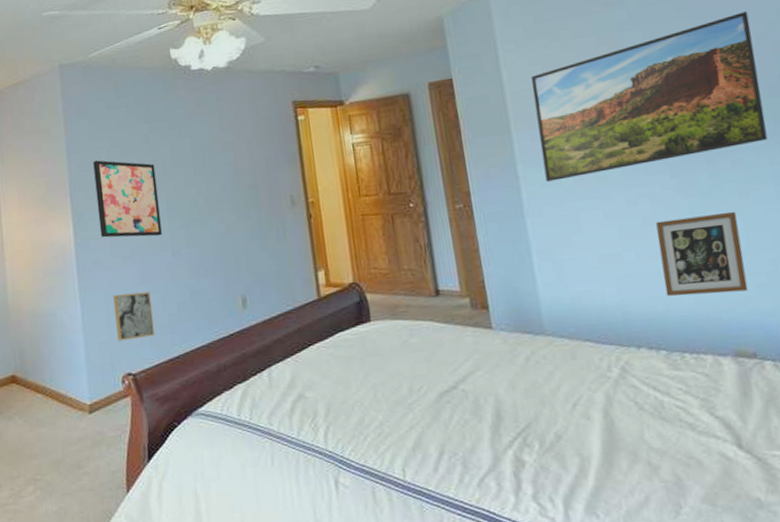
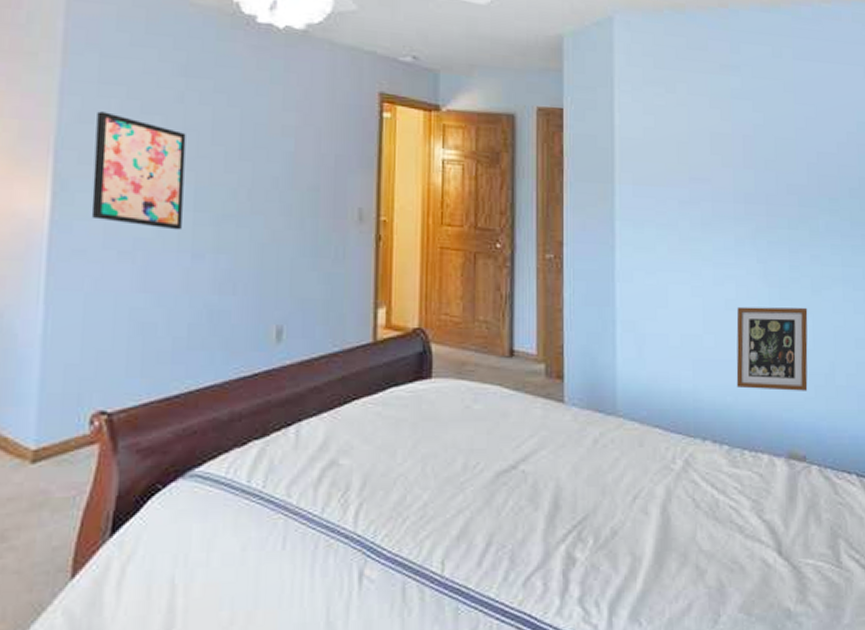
wall art: present [112,291,155,341] -> none [93,301,152,366]
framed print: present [531,11,768,182] -> none [641,107,844,246]

